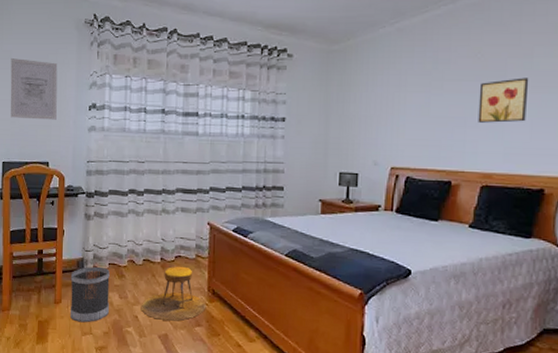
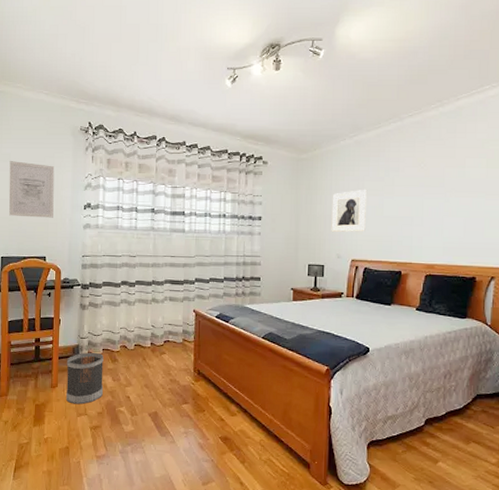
stool: present [140,266,207,321] -> none [132,349,193,400]
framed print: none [367,84,410,135] -> present [331,189,367,232]
wall art: present [478,78,529,123] -> none [422,184,462,222]

